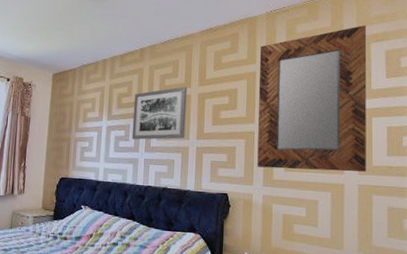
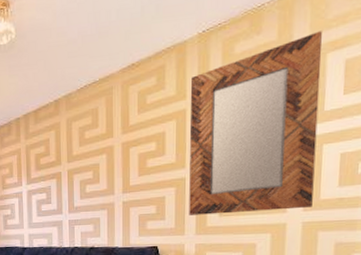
wall art: present [131,86,187,140] -> none [52,137,110,201]

